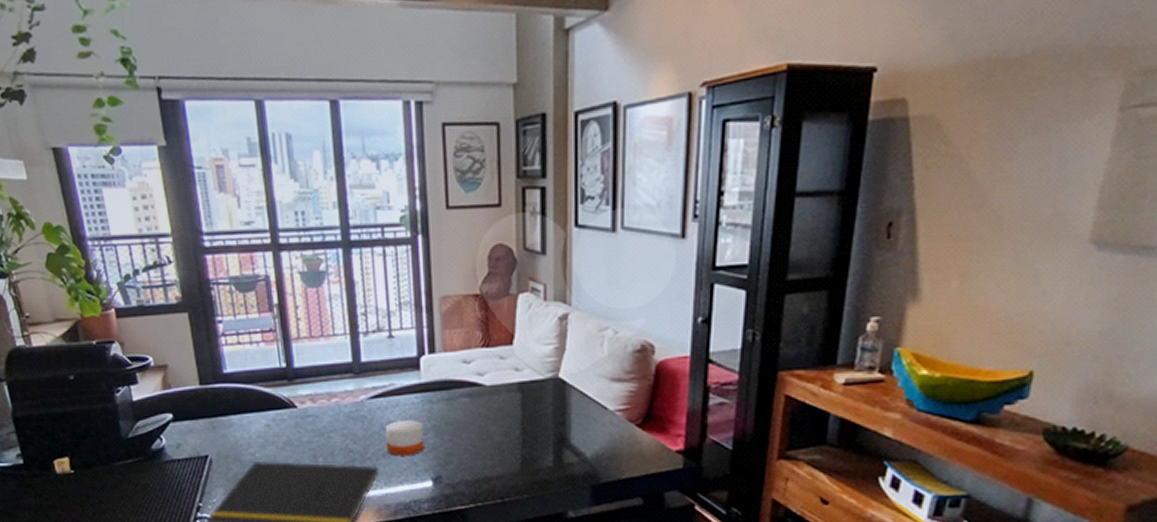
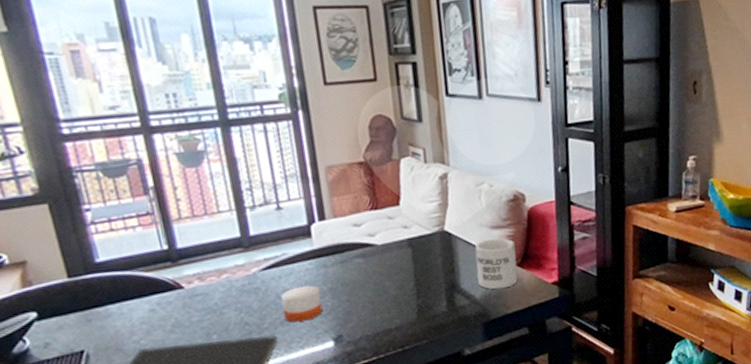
mug: none [590,392,638,450] -> present [475,238,518,290]

